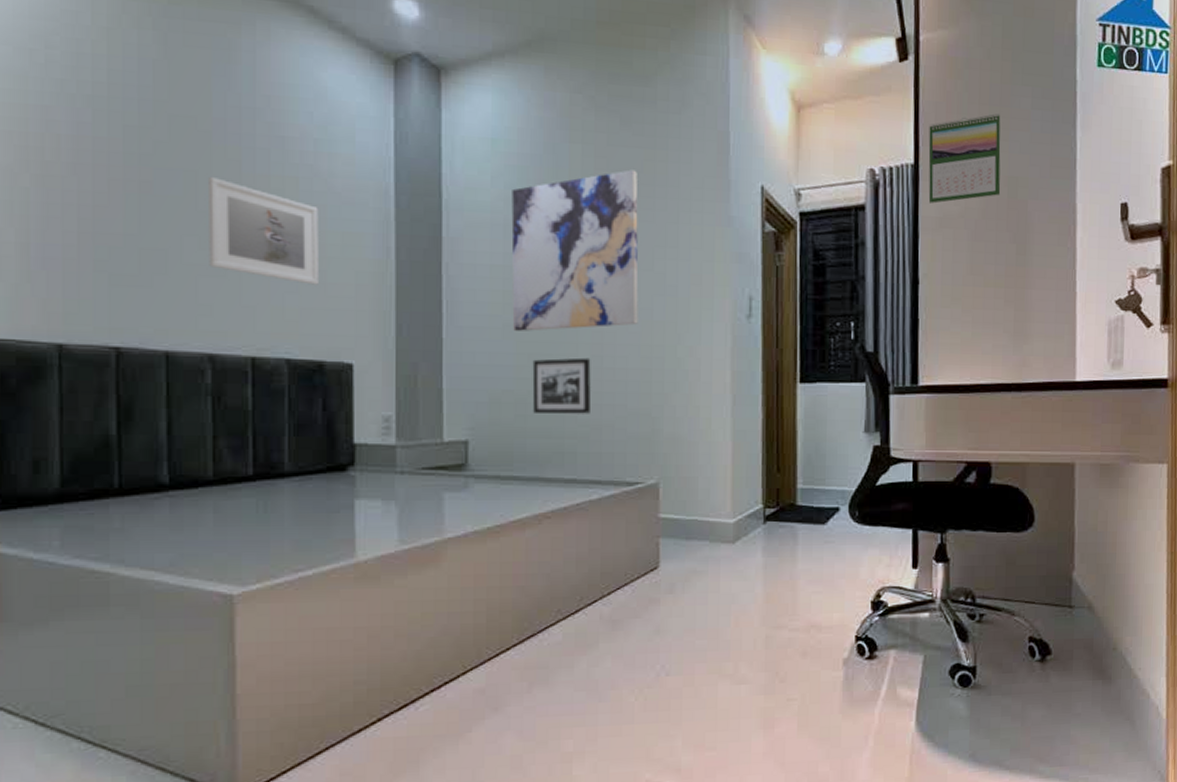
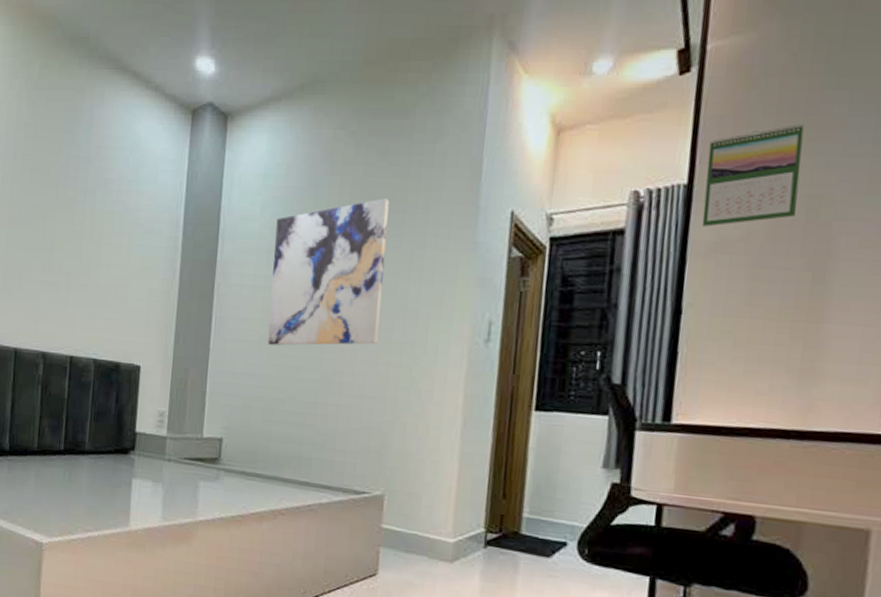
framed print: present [209,177,319,285] -> none [48,213,127,300]
picture frame: present [532,357,591,414] -> none [278,371,332,424]

